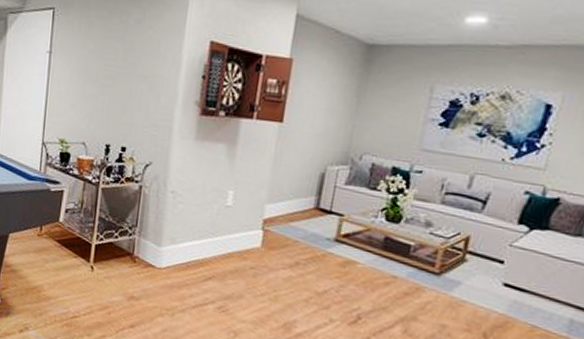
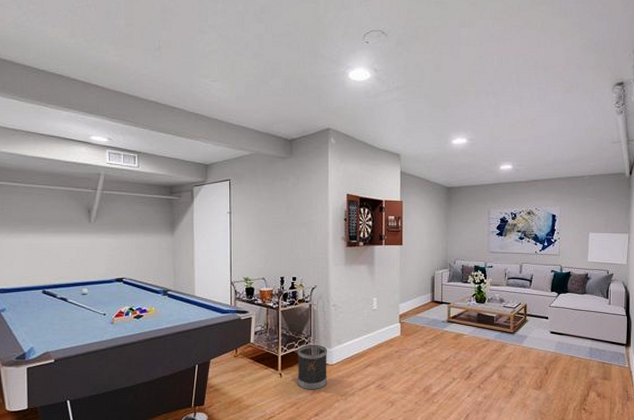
wastebasket: none [111,236,156,297] -> present [297,344,327,390]

